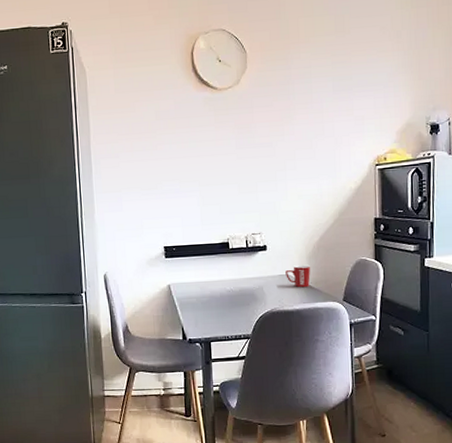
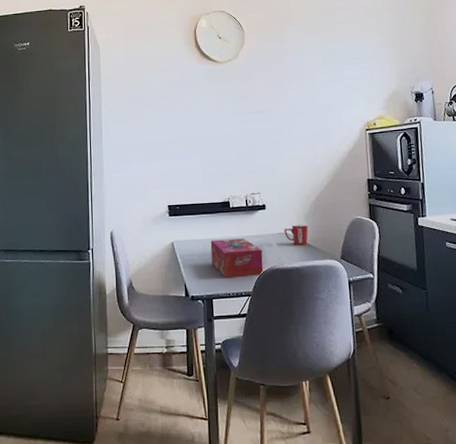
tissue box: none [208,280,264,321] -> present [210,238,264,278]

